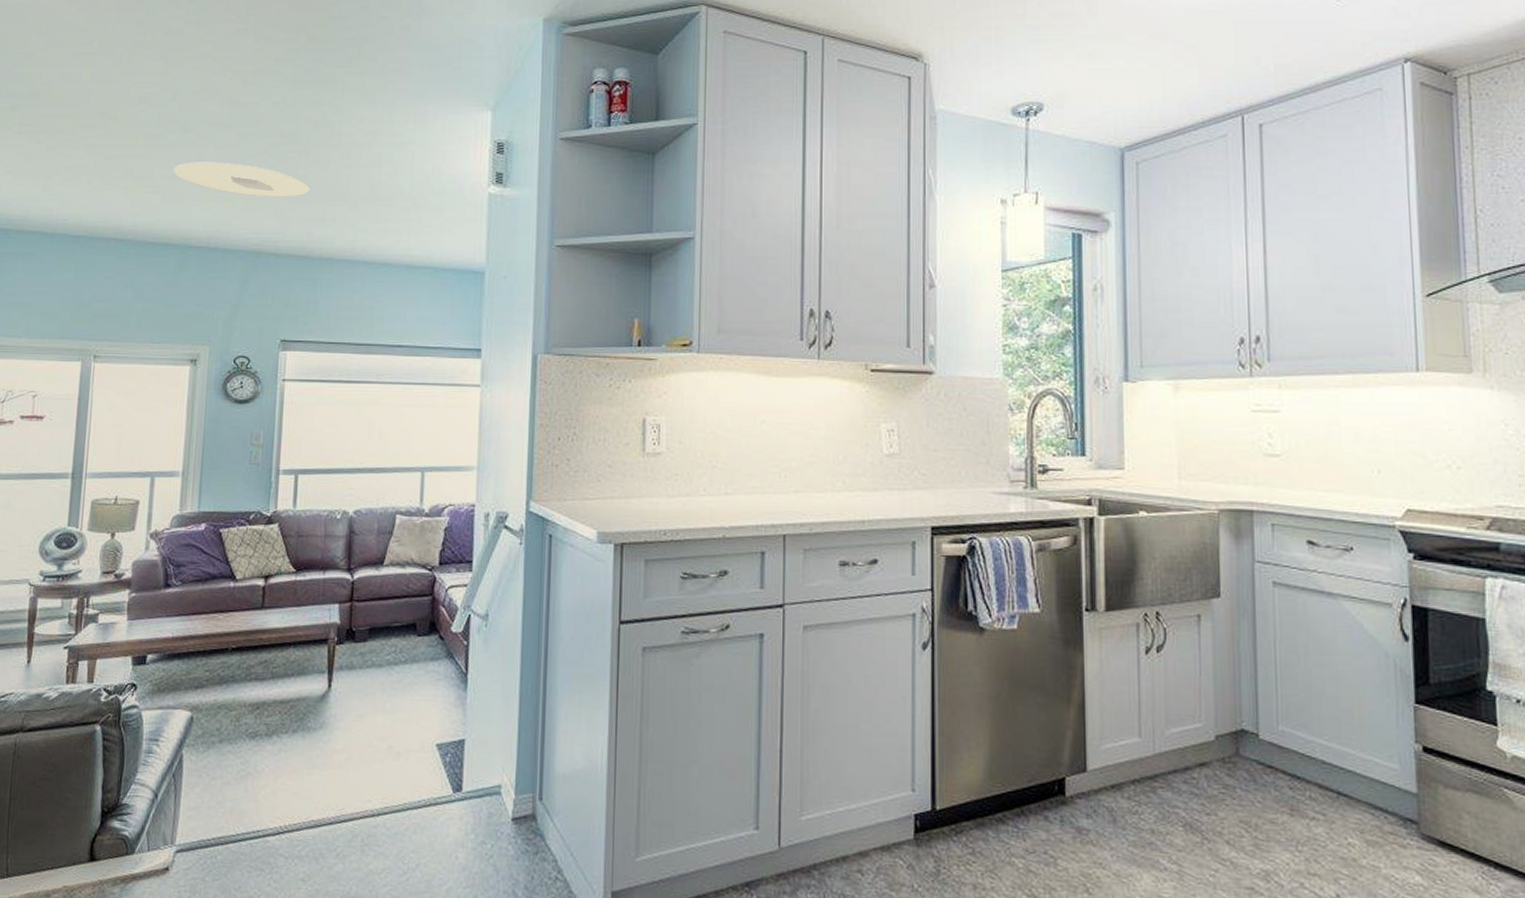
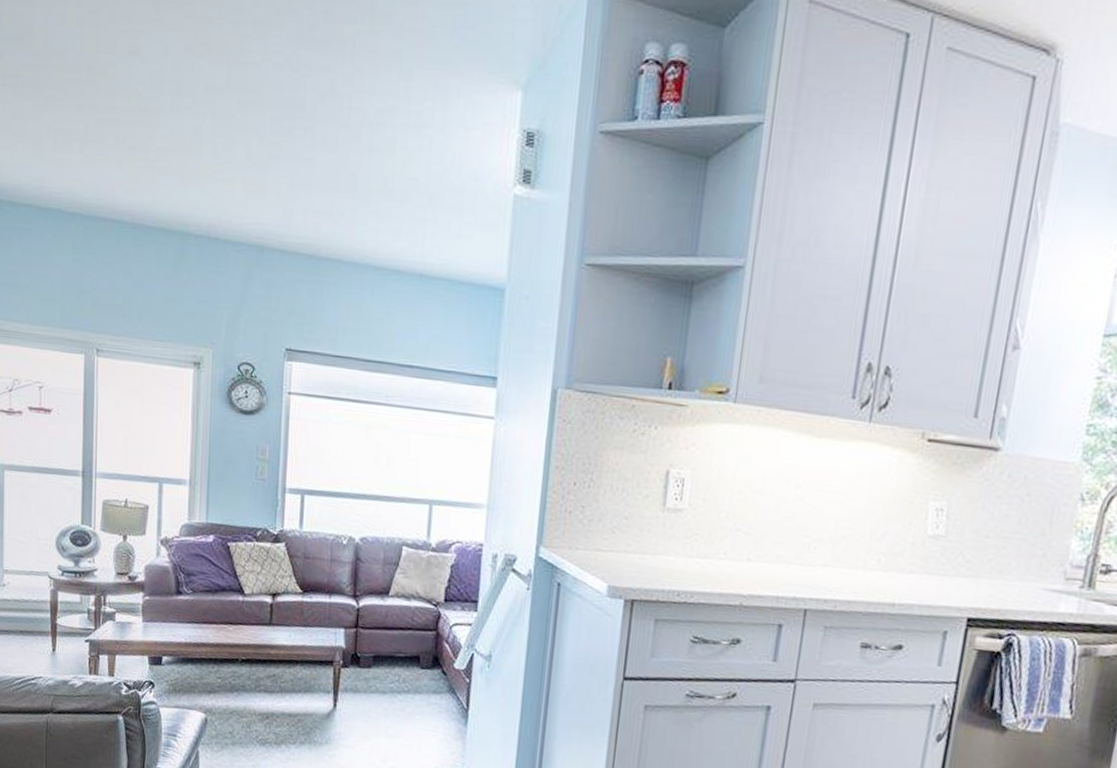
ceiling light: present [174,162,311,197] -> none [169,133,317,184]

